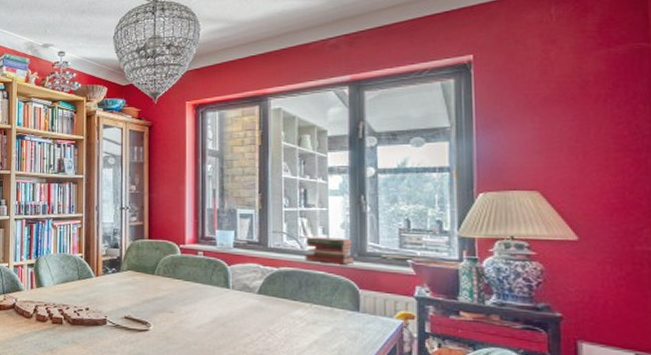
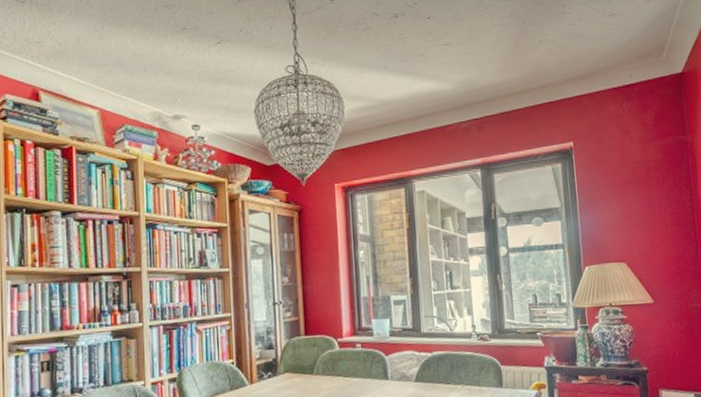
books: present [305,237,354,265] -> none [454,317,495,344]

